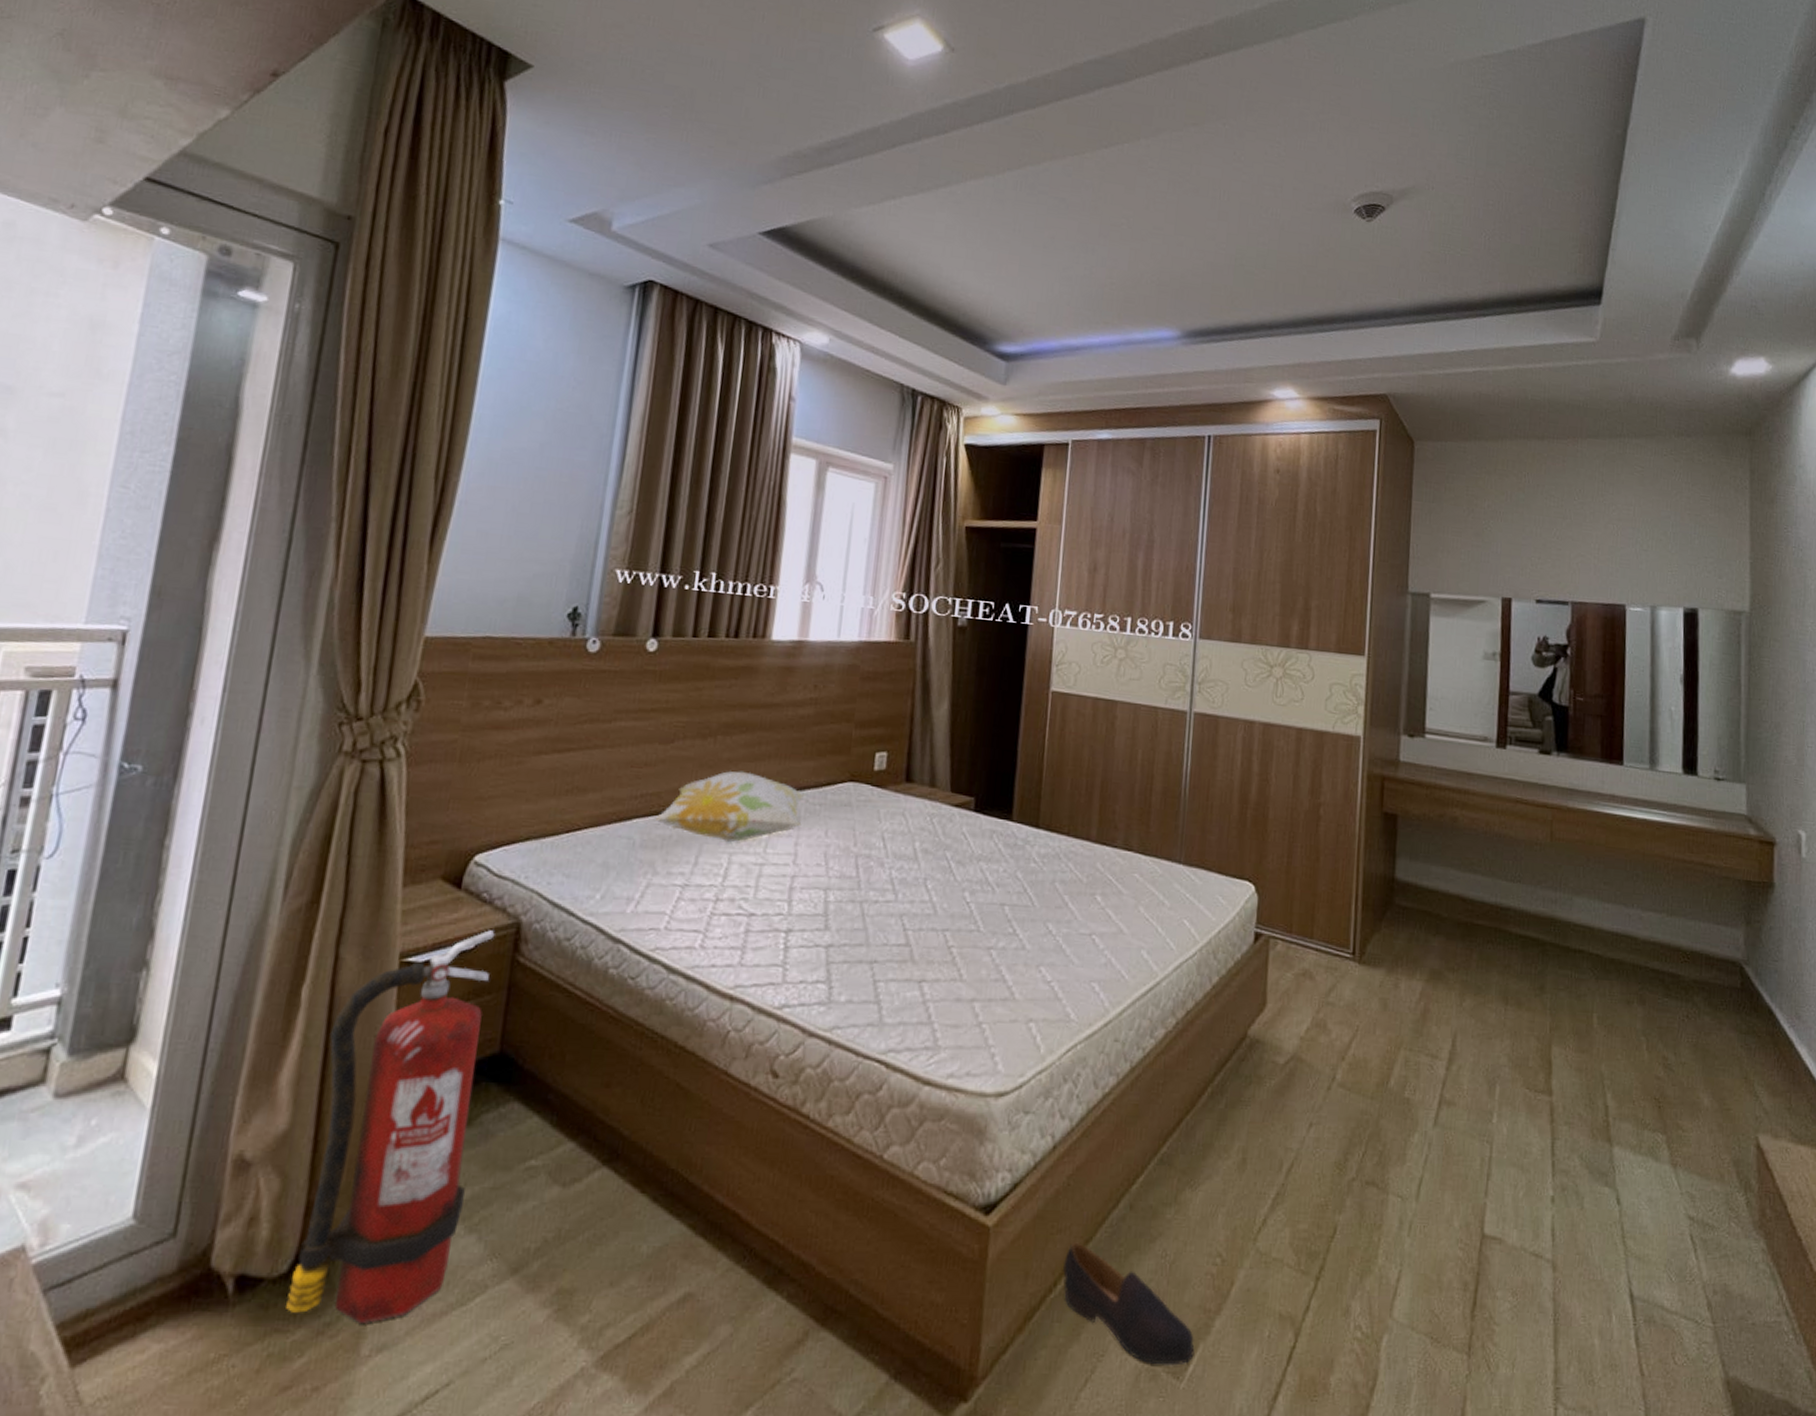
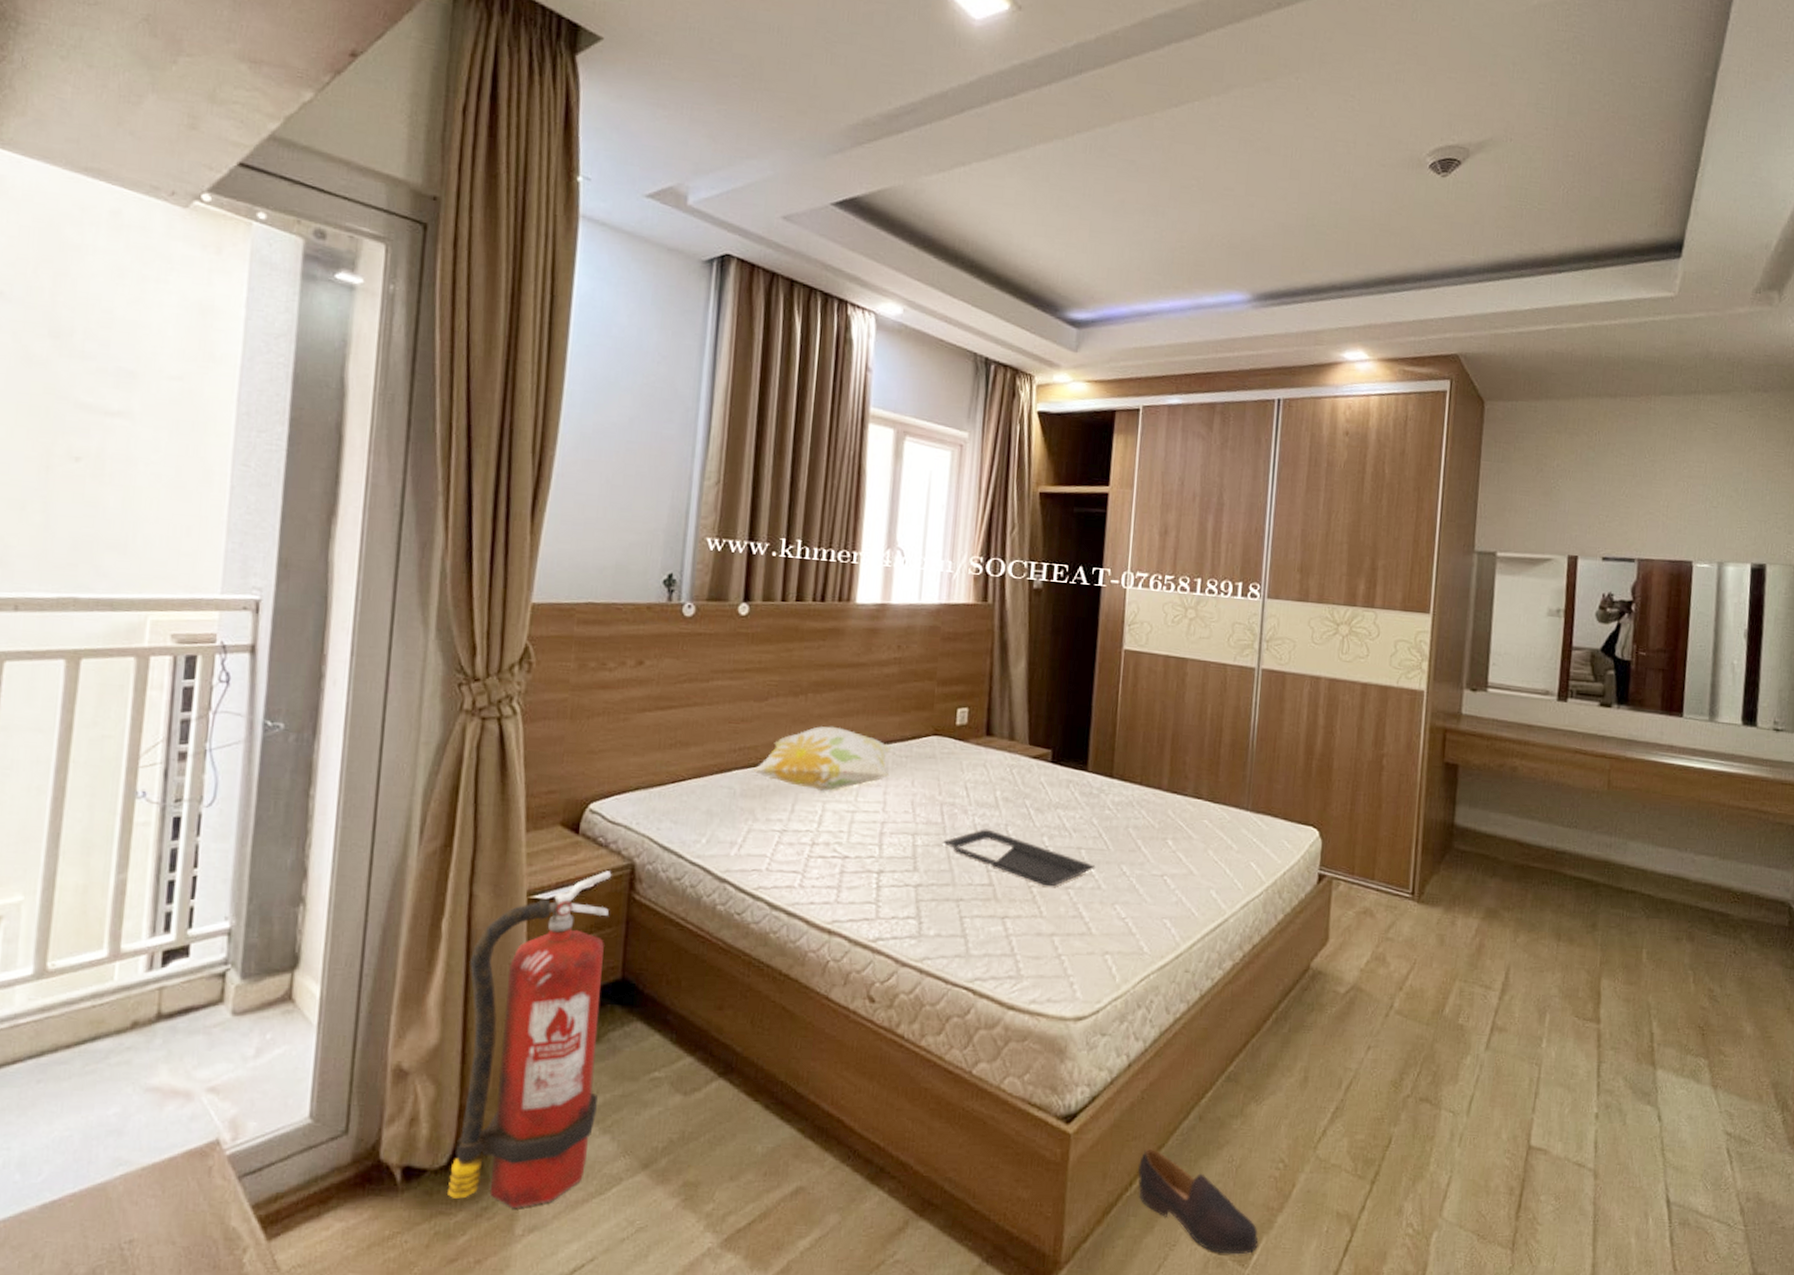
serving tray: none [856,883,1020,947] -> present [942,829,1096,887]

